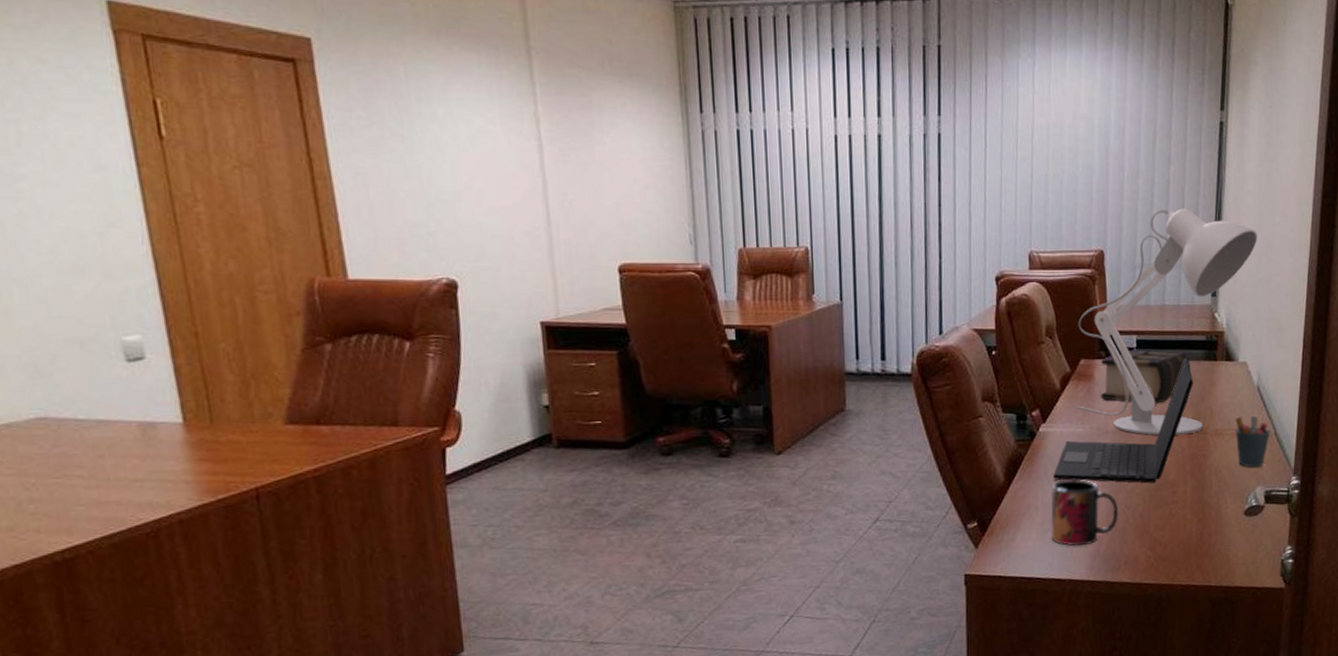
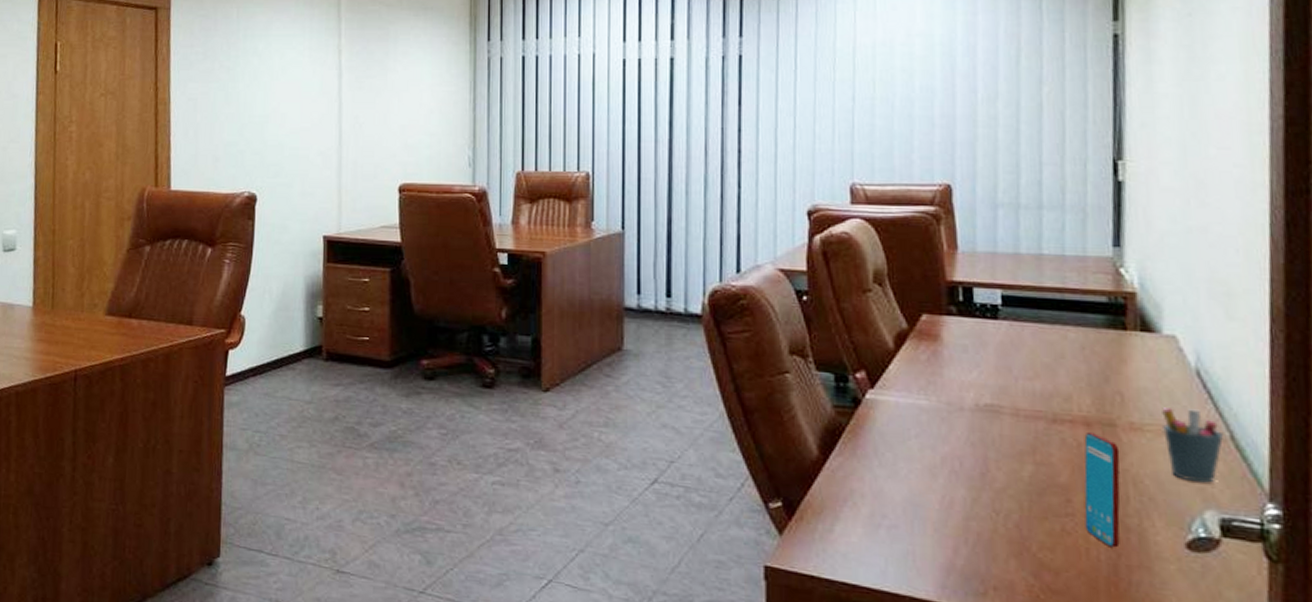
mug: present [1050,479,1119,546] -> none [882,463,983,555]
laptop: present [1052,357,1194,484] -> none [885,322,1092,484]
desk lamp: present [1077,208,1257,435] -> none [917,137,1182,424]
book: present [1100,350,1191,404] -> none [950,308,1086,379]
smartphone: none [1184,440,1208,522] -> present [1084,433,1120,548]

